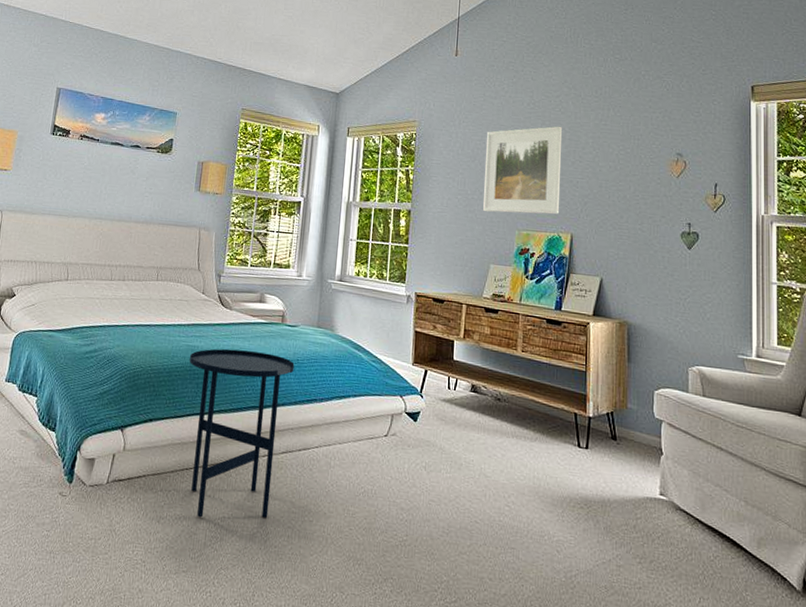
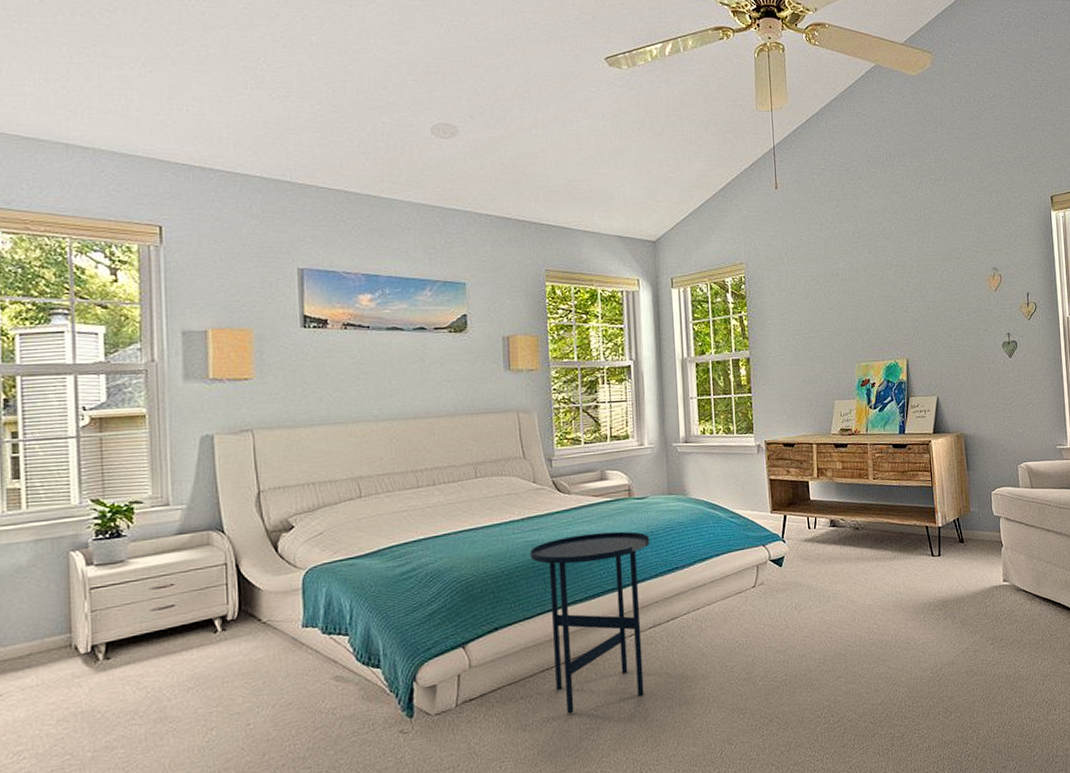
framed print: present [483,126,563,215] -> none [816,253,894,349]

